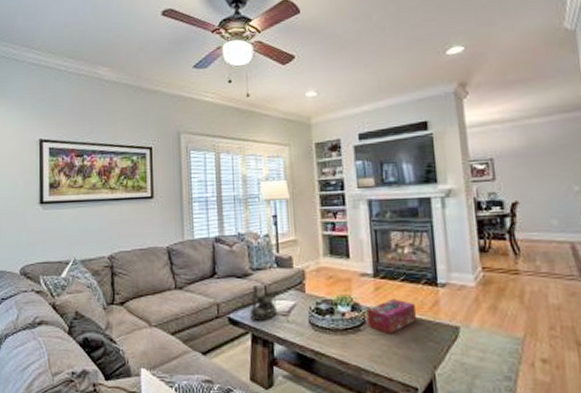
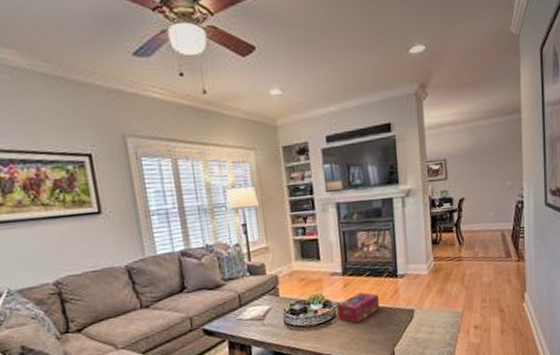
decorative bowl: present [249,286,280,321] -> none [224,295,254,329]

